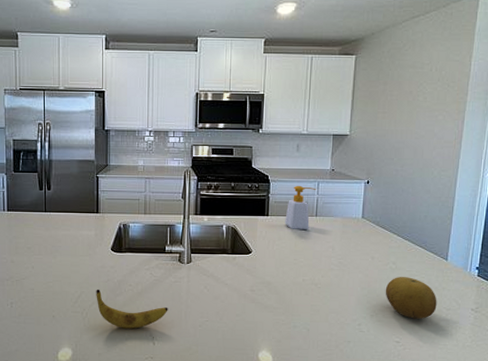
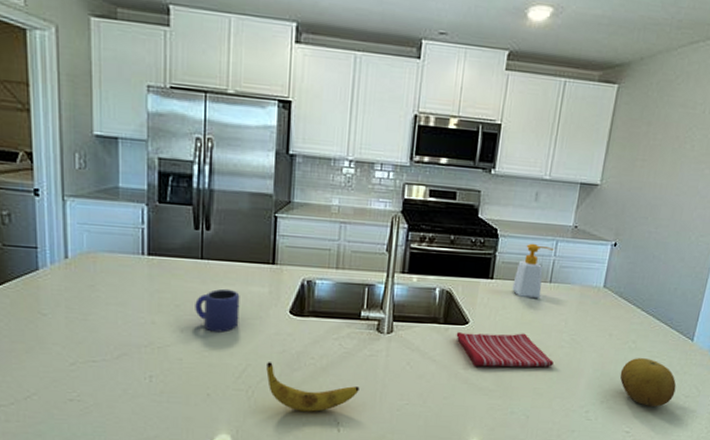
mug: none [42,233,74,267] -> present [195,288,240,333]
dish towel: none [242,259,326,288] -> present [456,332,554,368]

